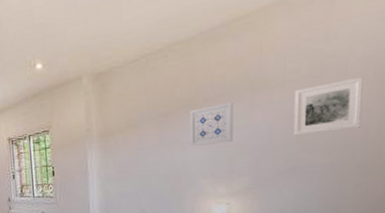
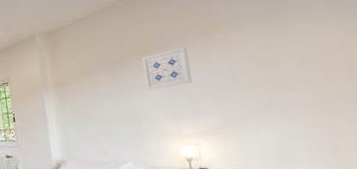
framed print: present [293,76,364,136] -> none [253,12,341,74]

